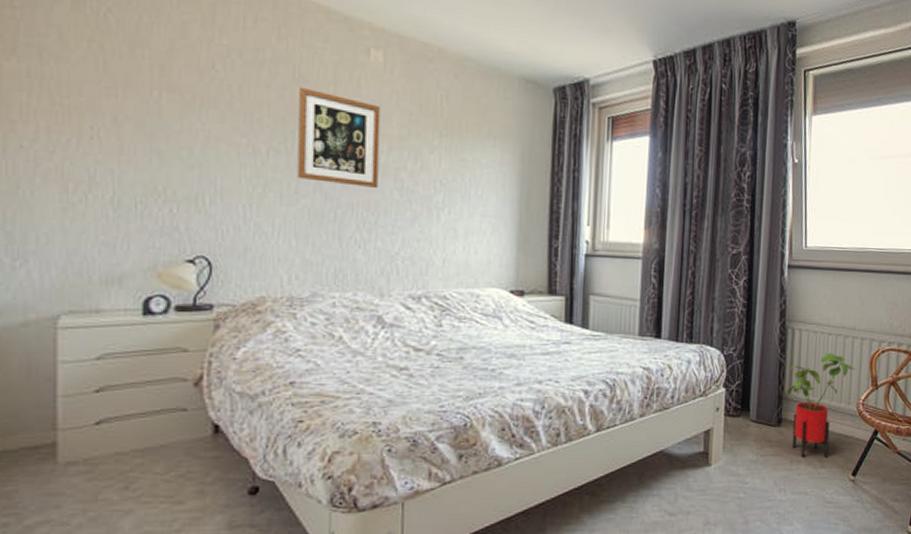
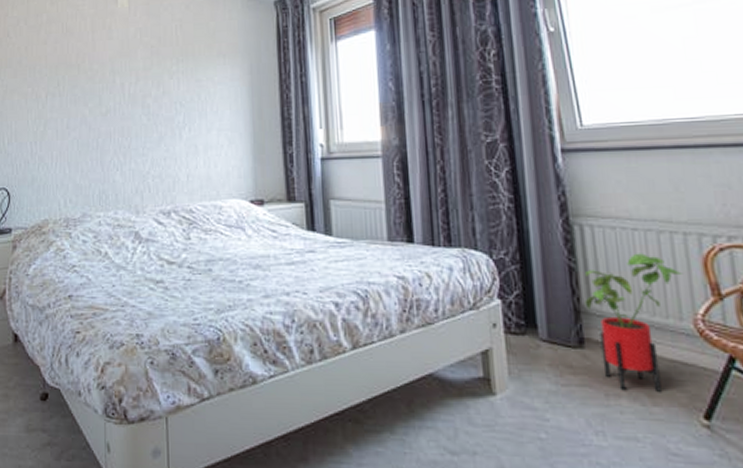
wall art: present [297,87,381,188] -> none [67,39,129,116]

